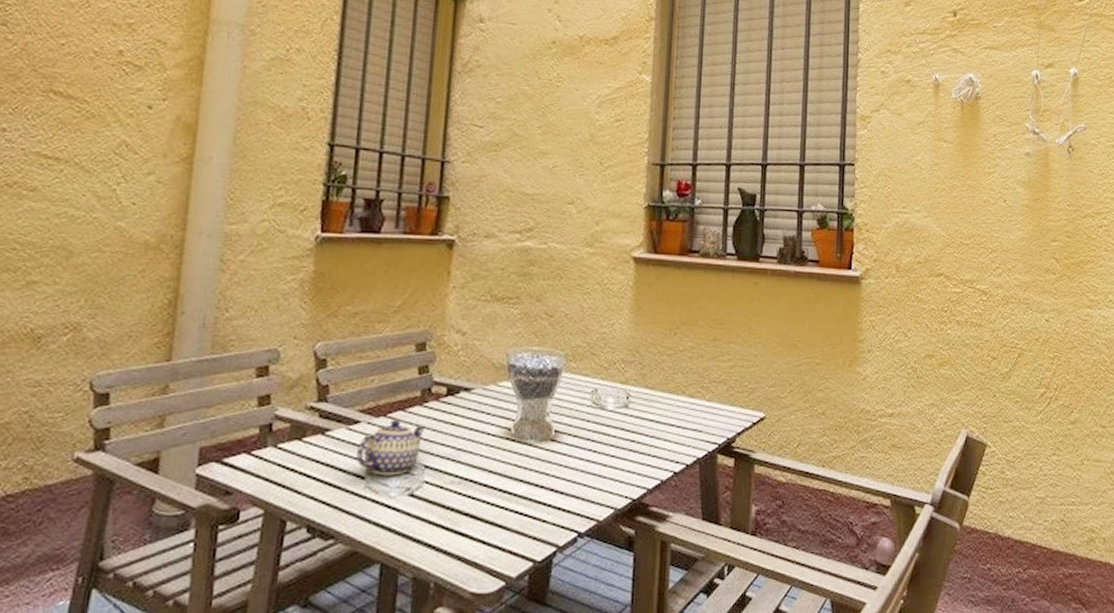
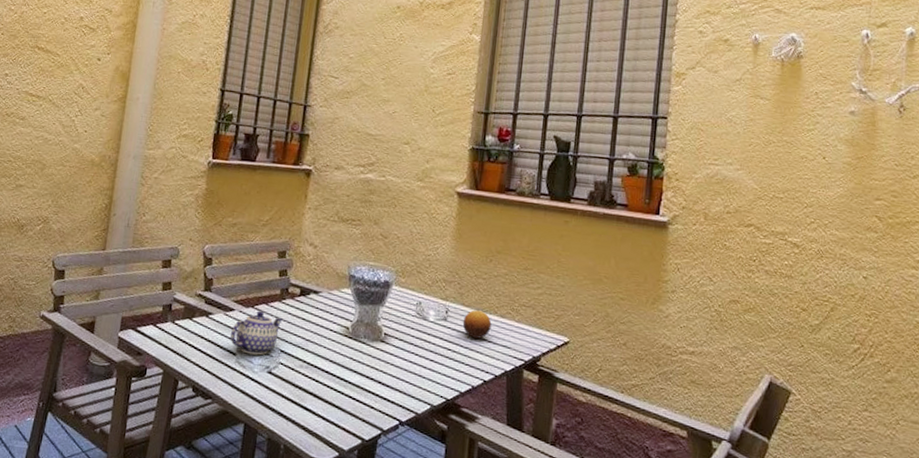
fruit: none [646,392,680,425] -> present [462,310,492,339]

